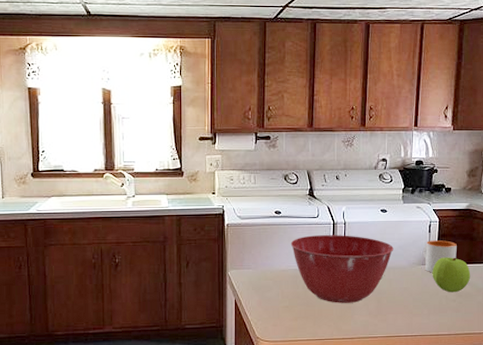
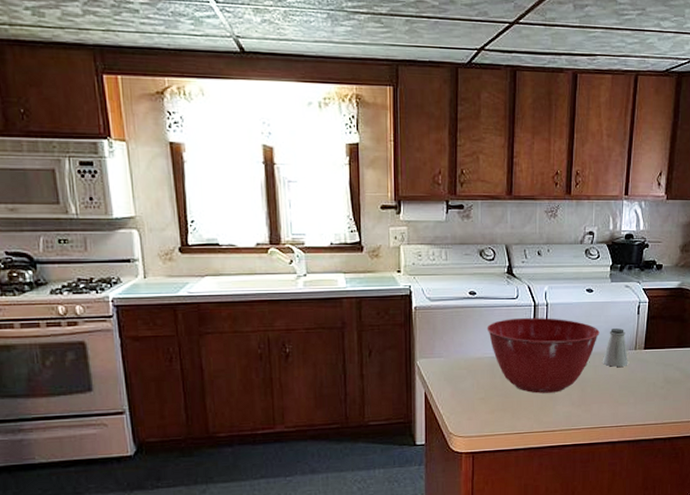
saltshaker: none [396,245,421,280] -> present [602,328,628,367]
mug: present [423,240,457,273] -> none [631,323,667,359]
apple: present [432,257,471,293] -> none [640,341,680,380]

